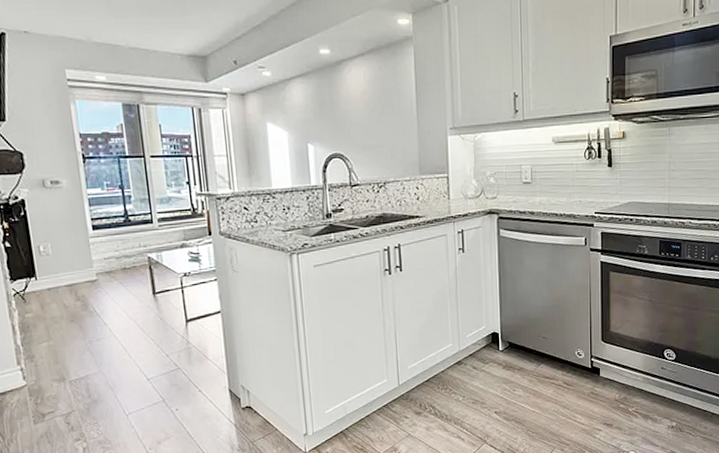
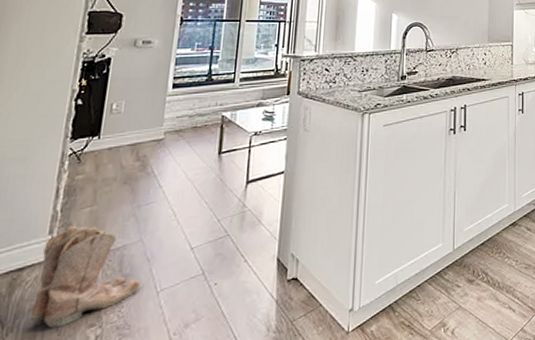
boots: none [16,357,111,441] -> present [30,225,142,329]

